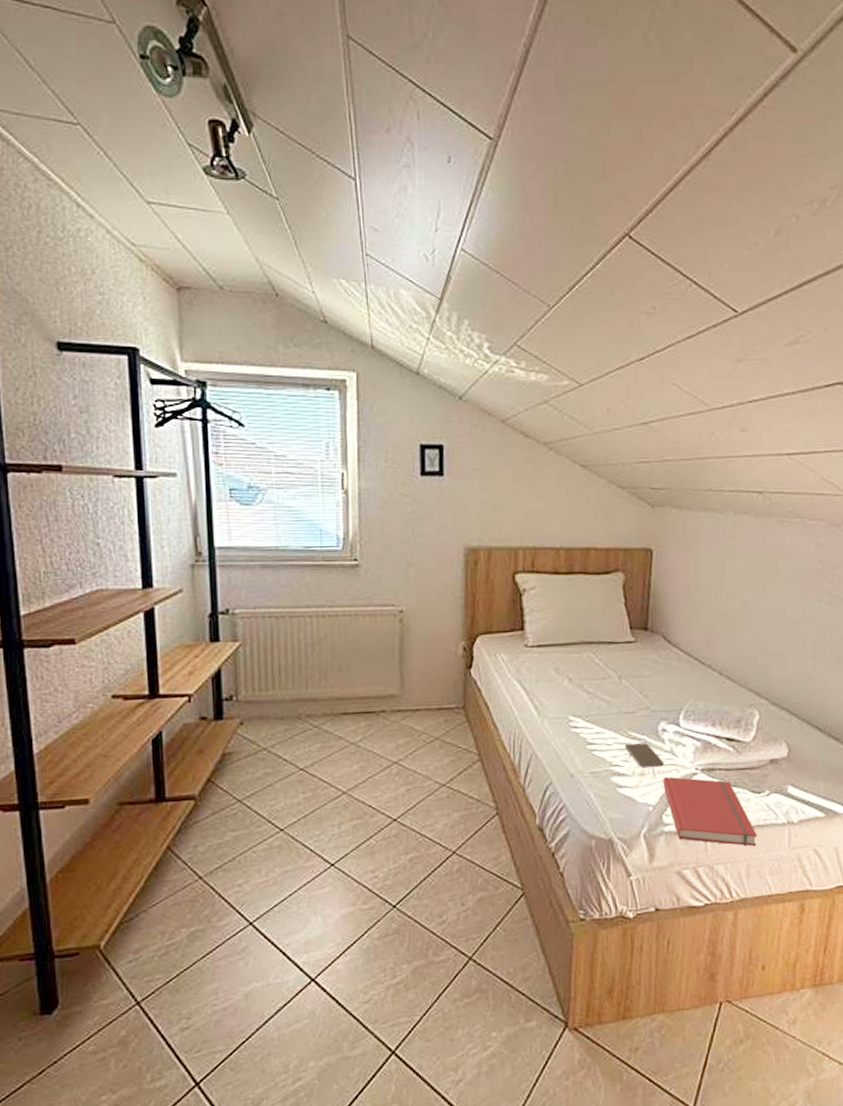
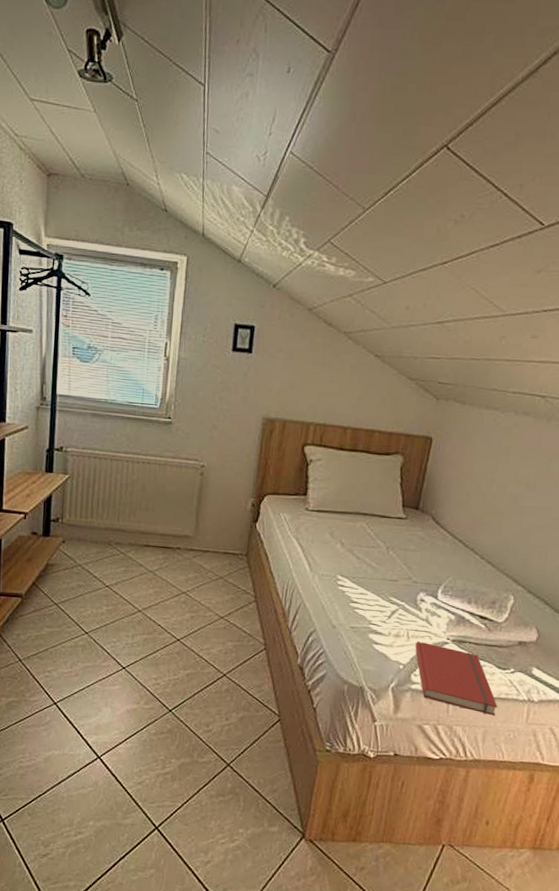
smartphone: present [624,743,664,767] -> none [384,607,418,631]

